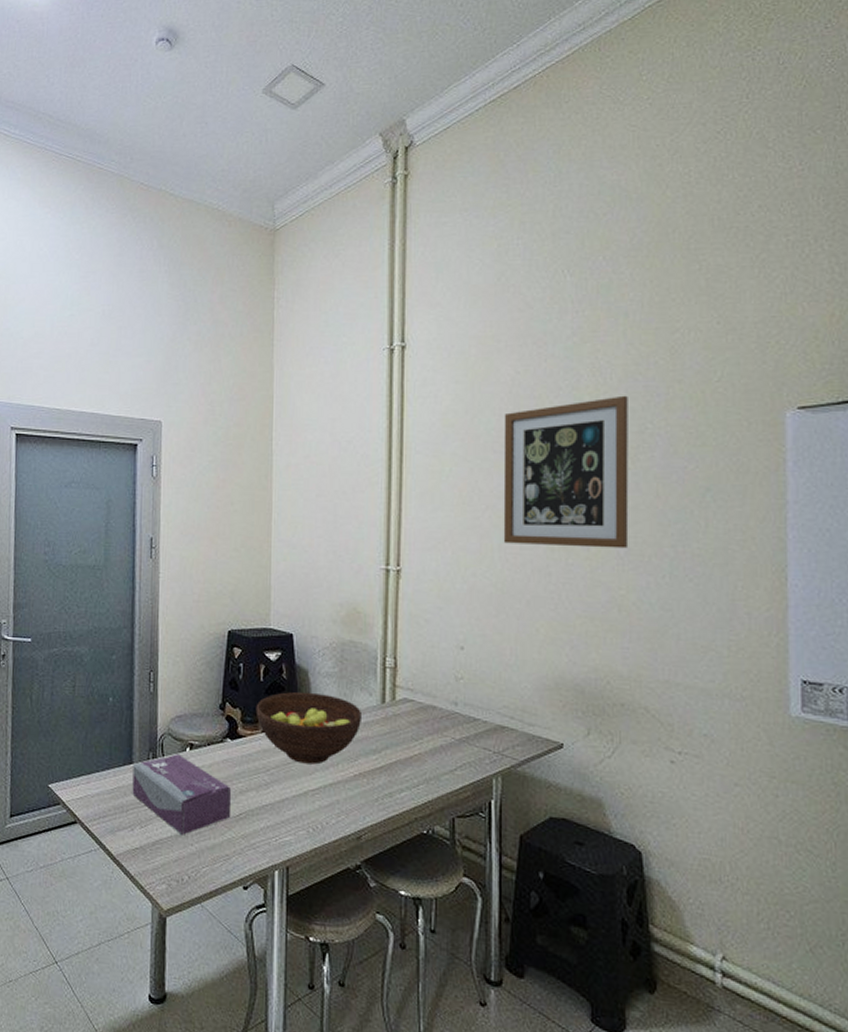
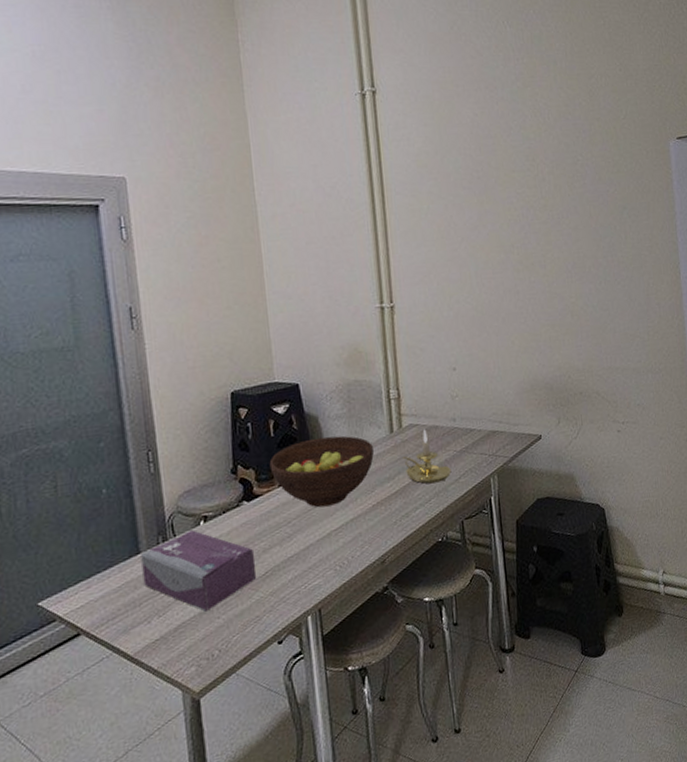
candle holder: none [391,707,447,769] -> present [402,429,452,484]
wall art: present [503,395,629,549] -> none [468,132,574,270]

